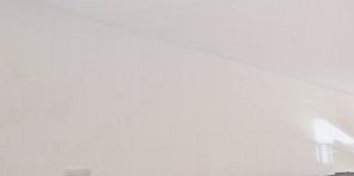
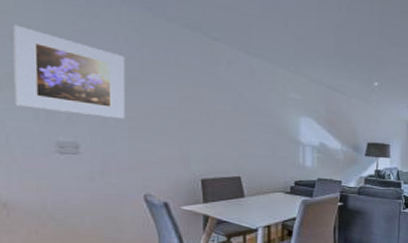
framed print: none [15,62,139,141] -> present [12,24,126,119]

